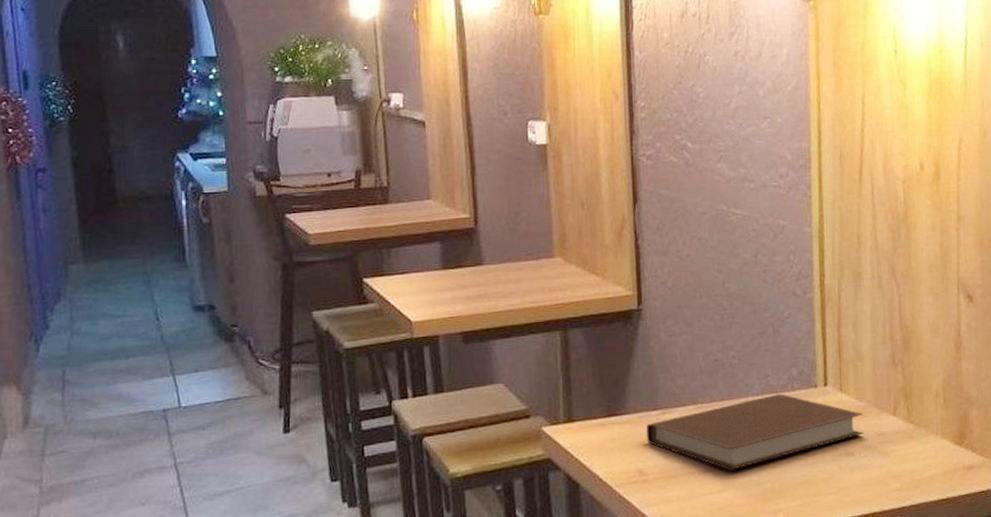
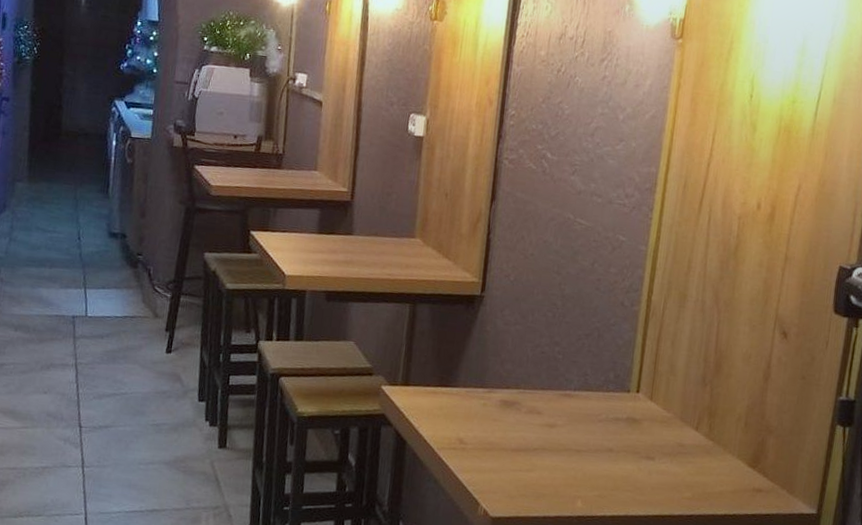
notebook: present [647,393,864,471] -> none [471,392,669,454]

